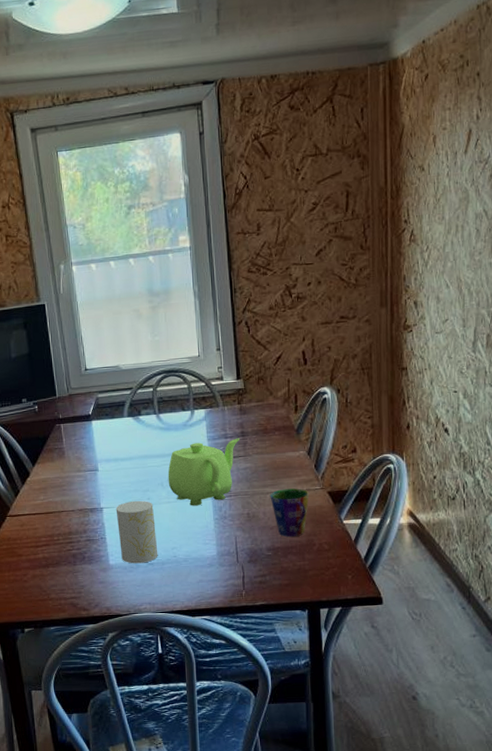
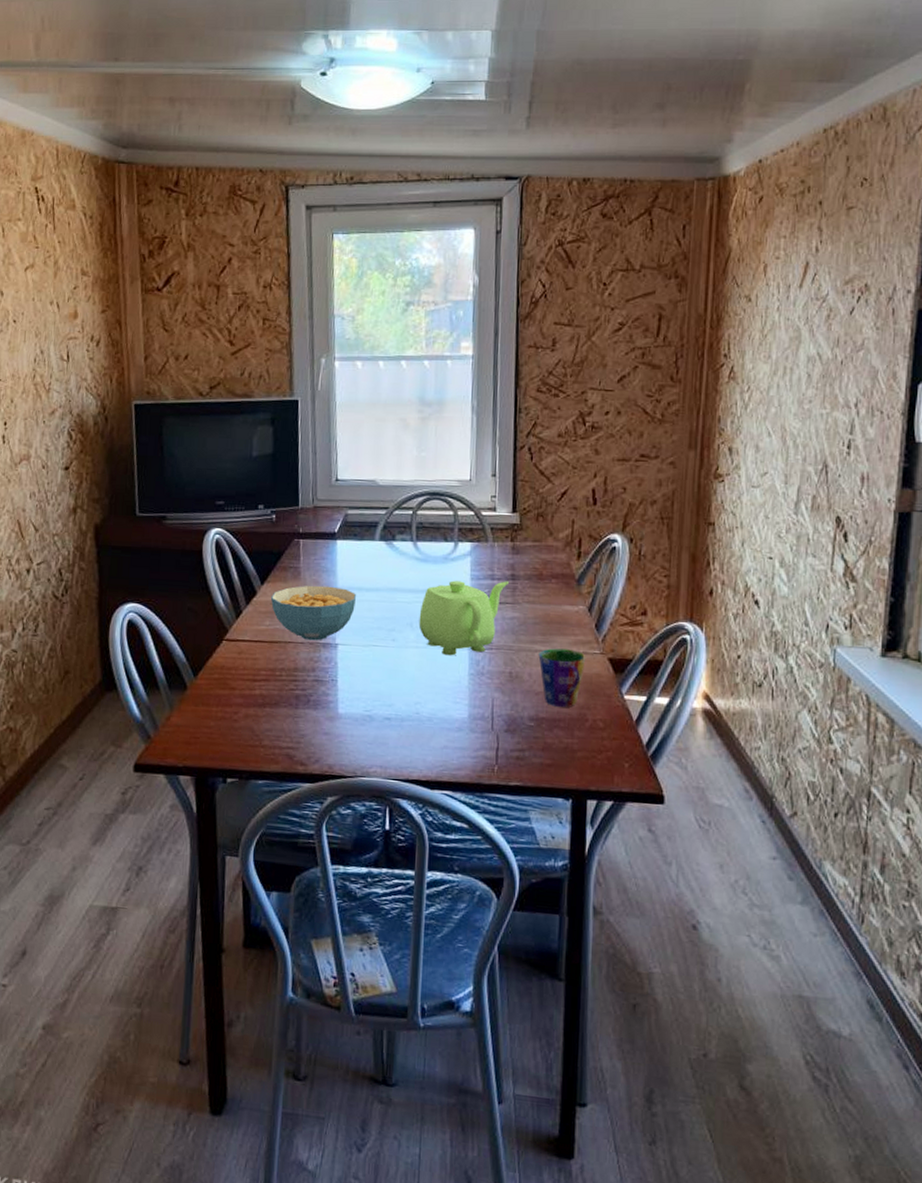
cereal bowl: none [43,460,114,508] -> present [271,585,357,641]
cup: present [115,501,158,564] -> none [353,640,398,717]

